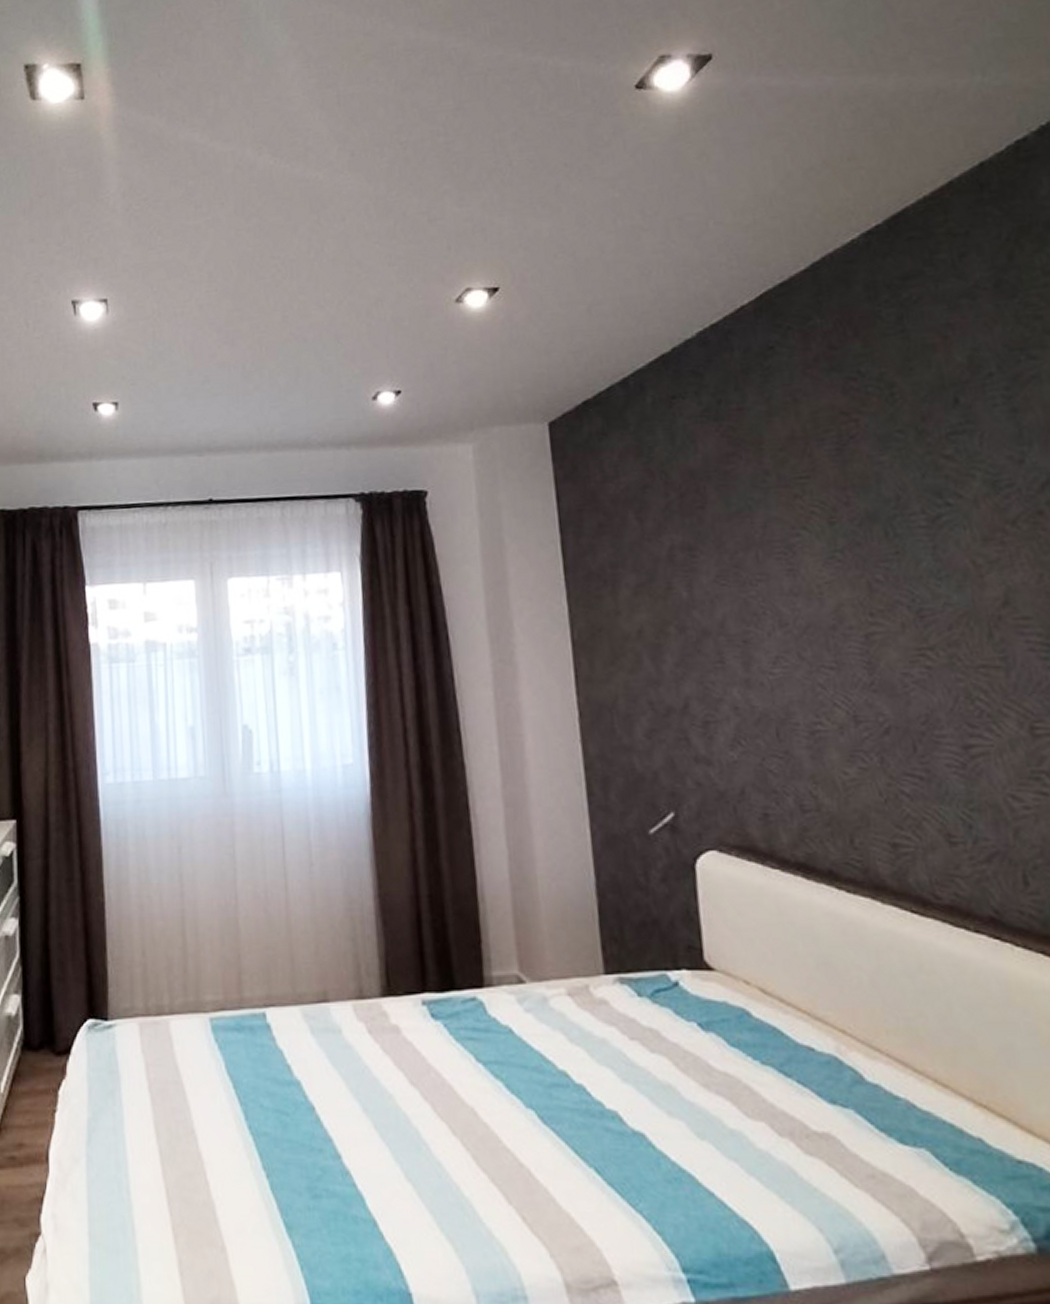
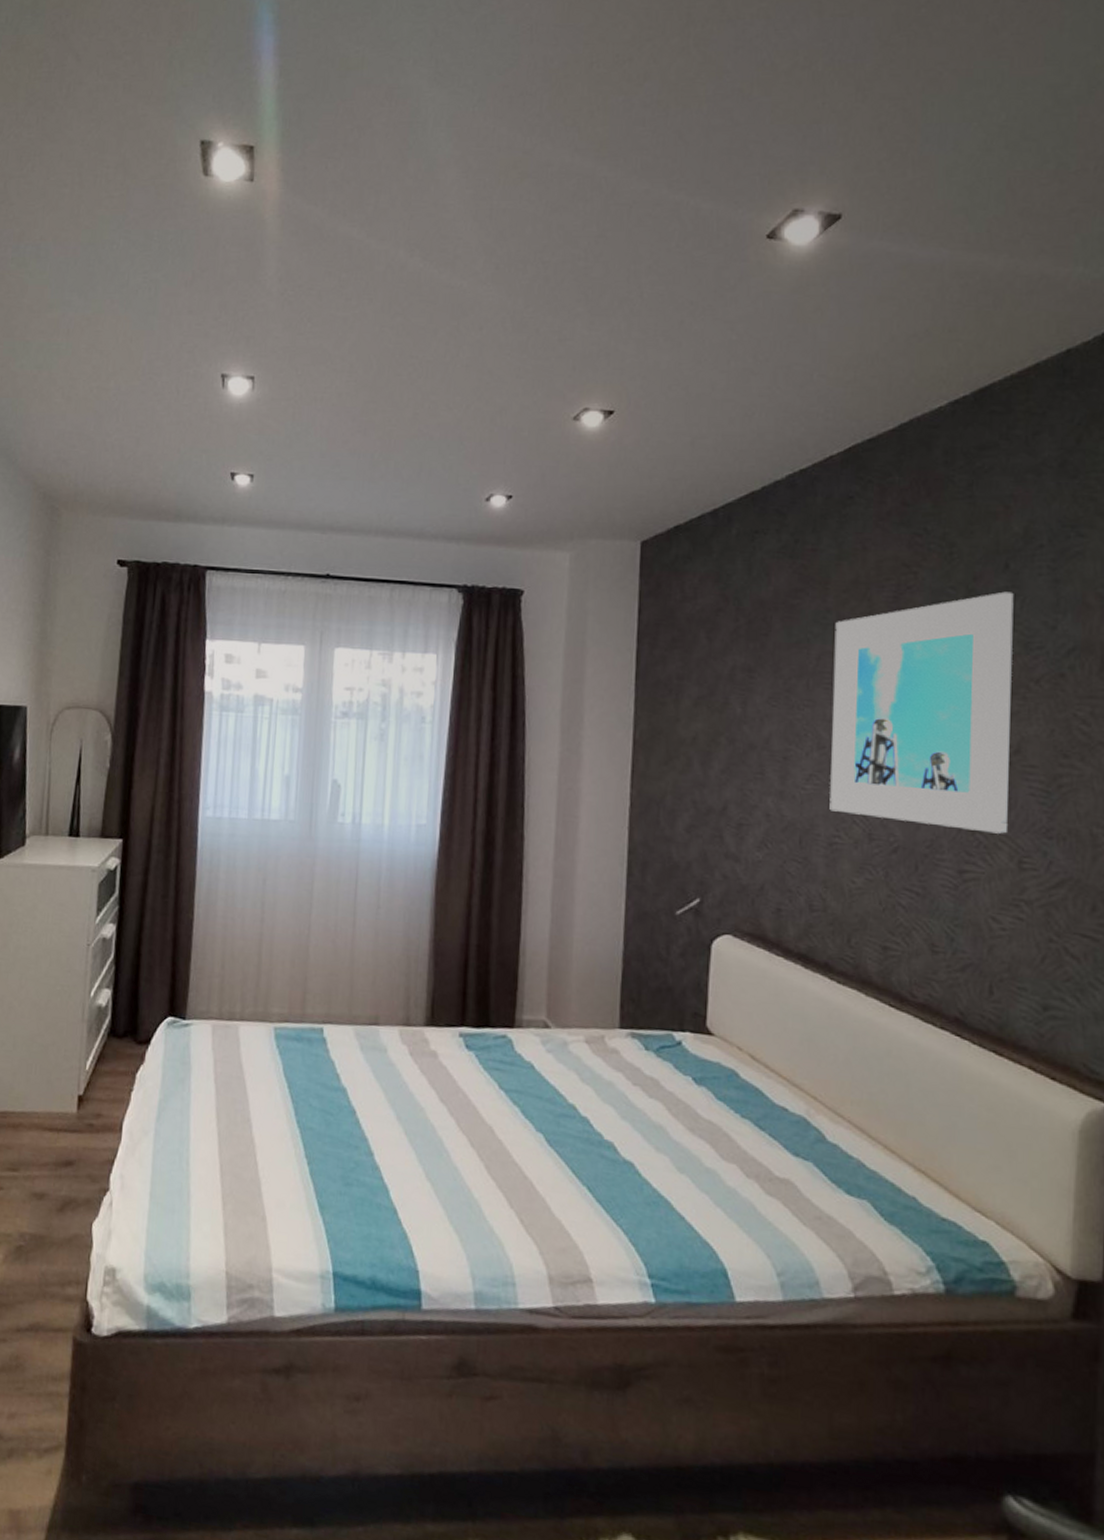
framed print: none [776,428,1012,699] -> present [829,591,1014,834]

